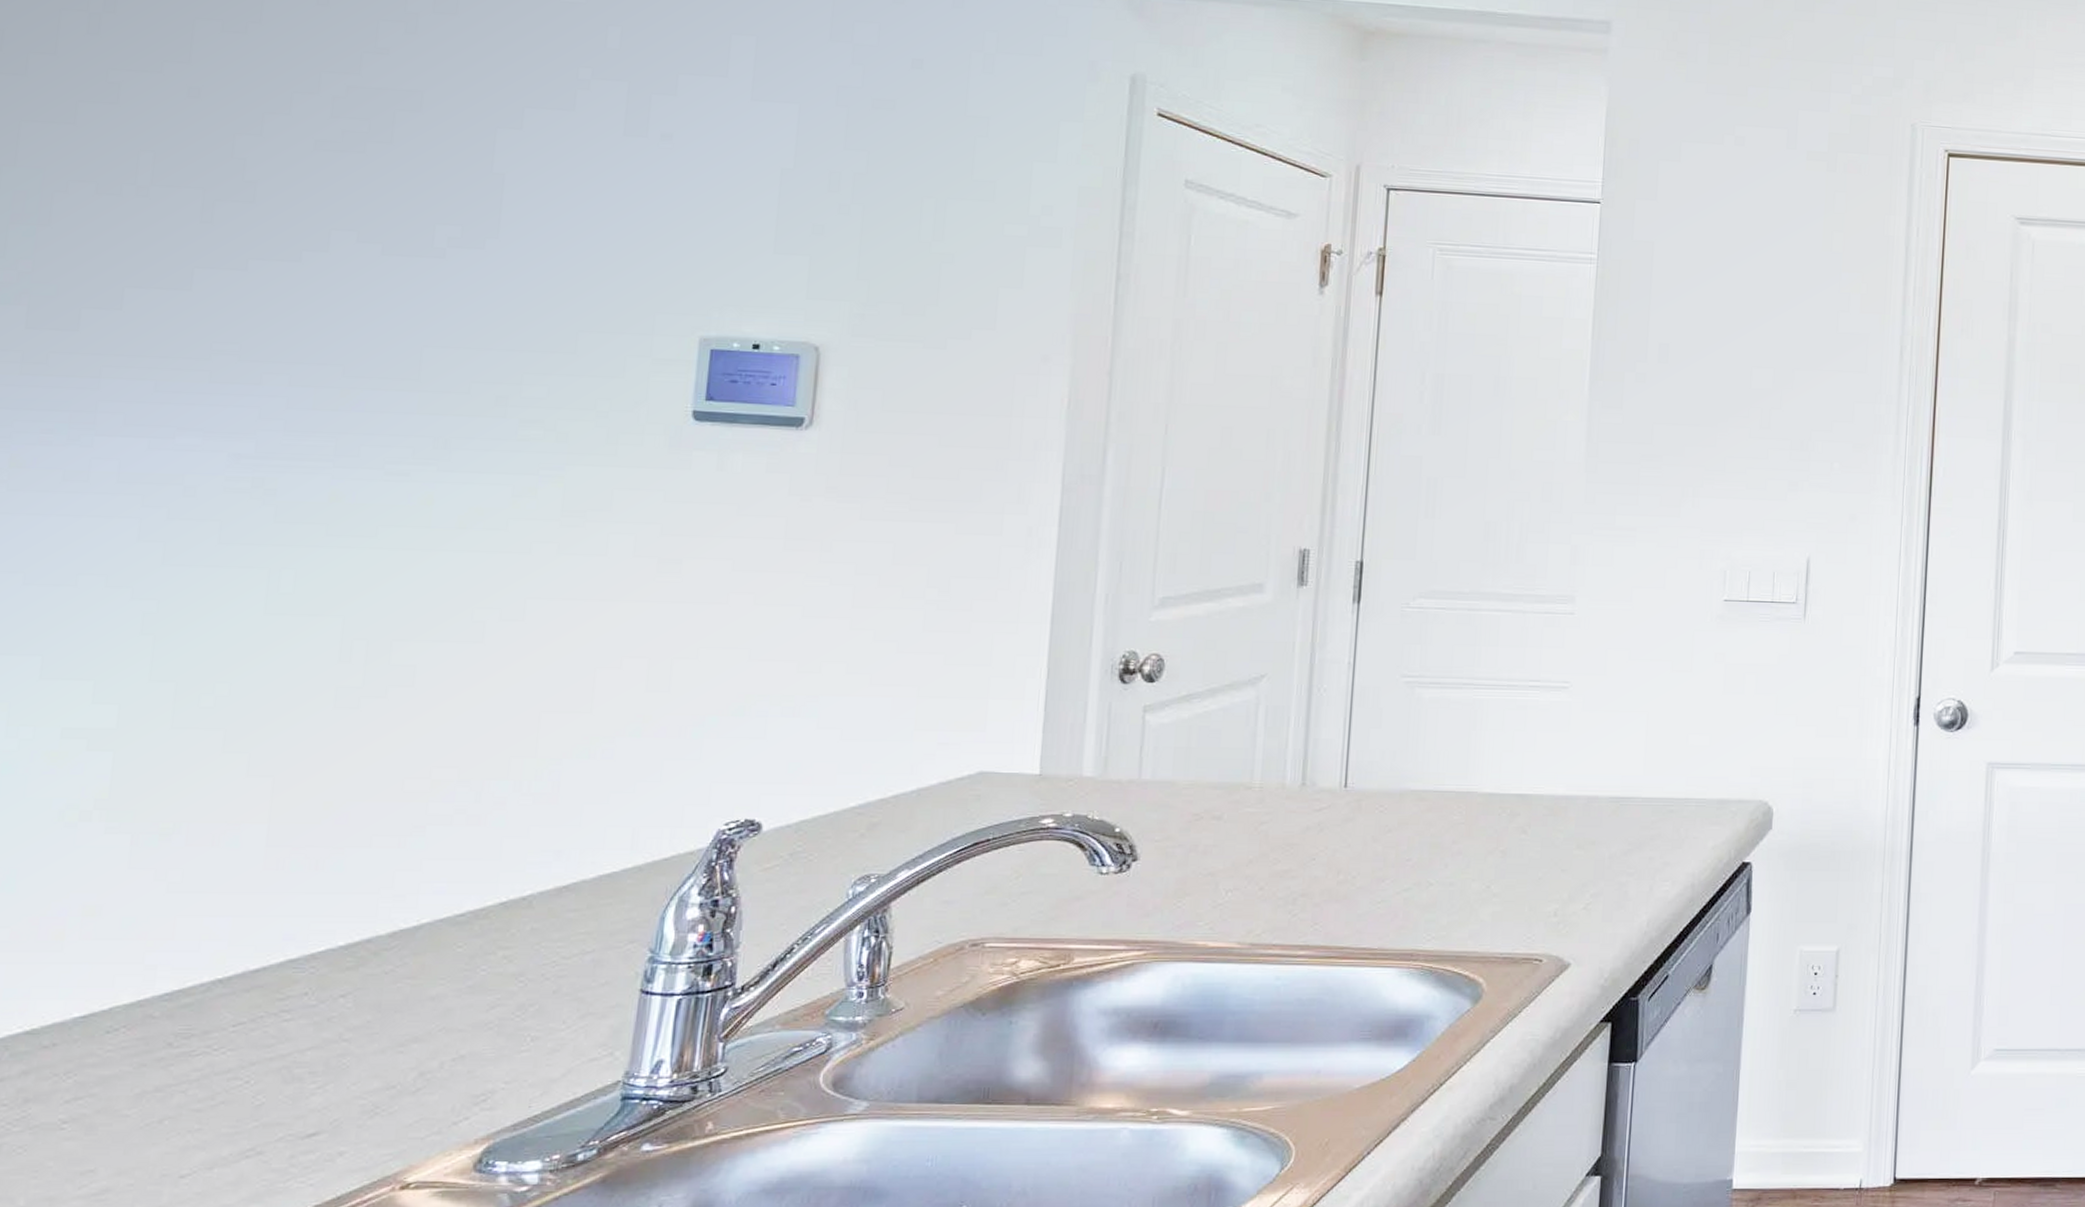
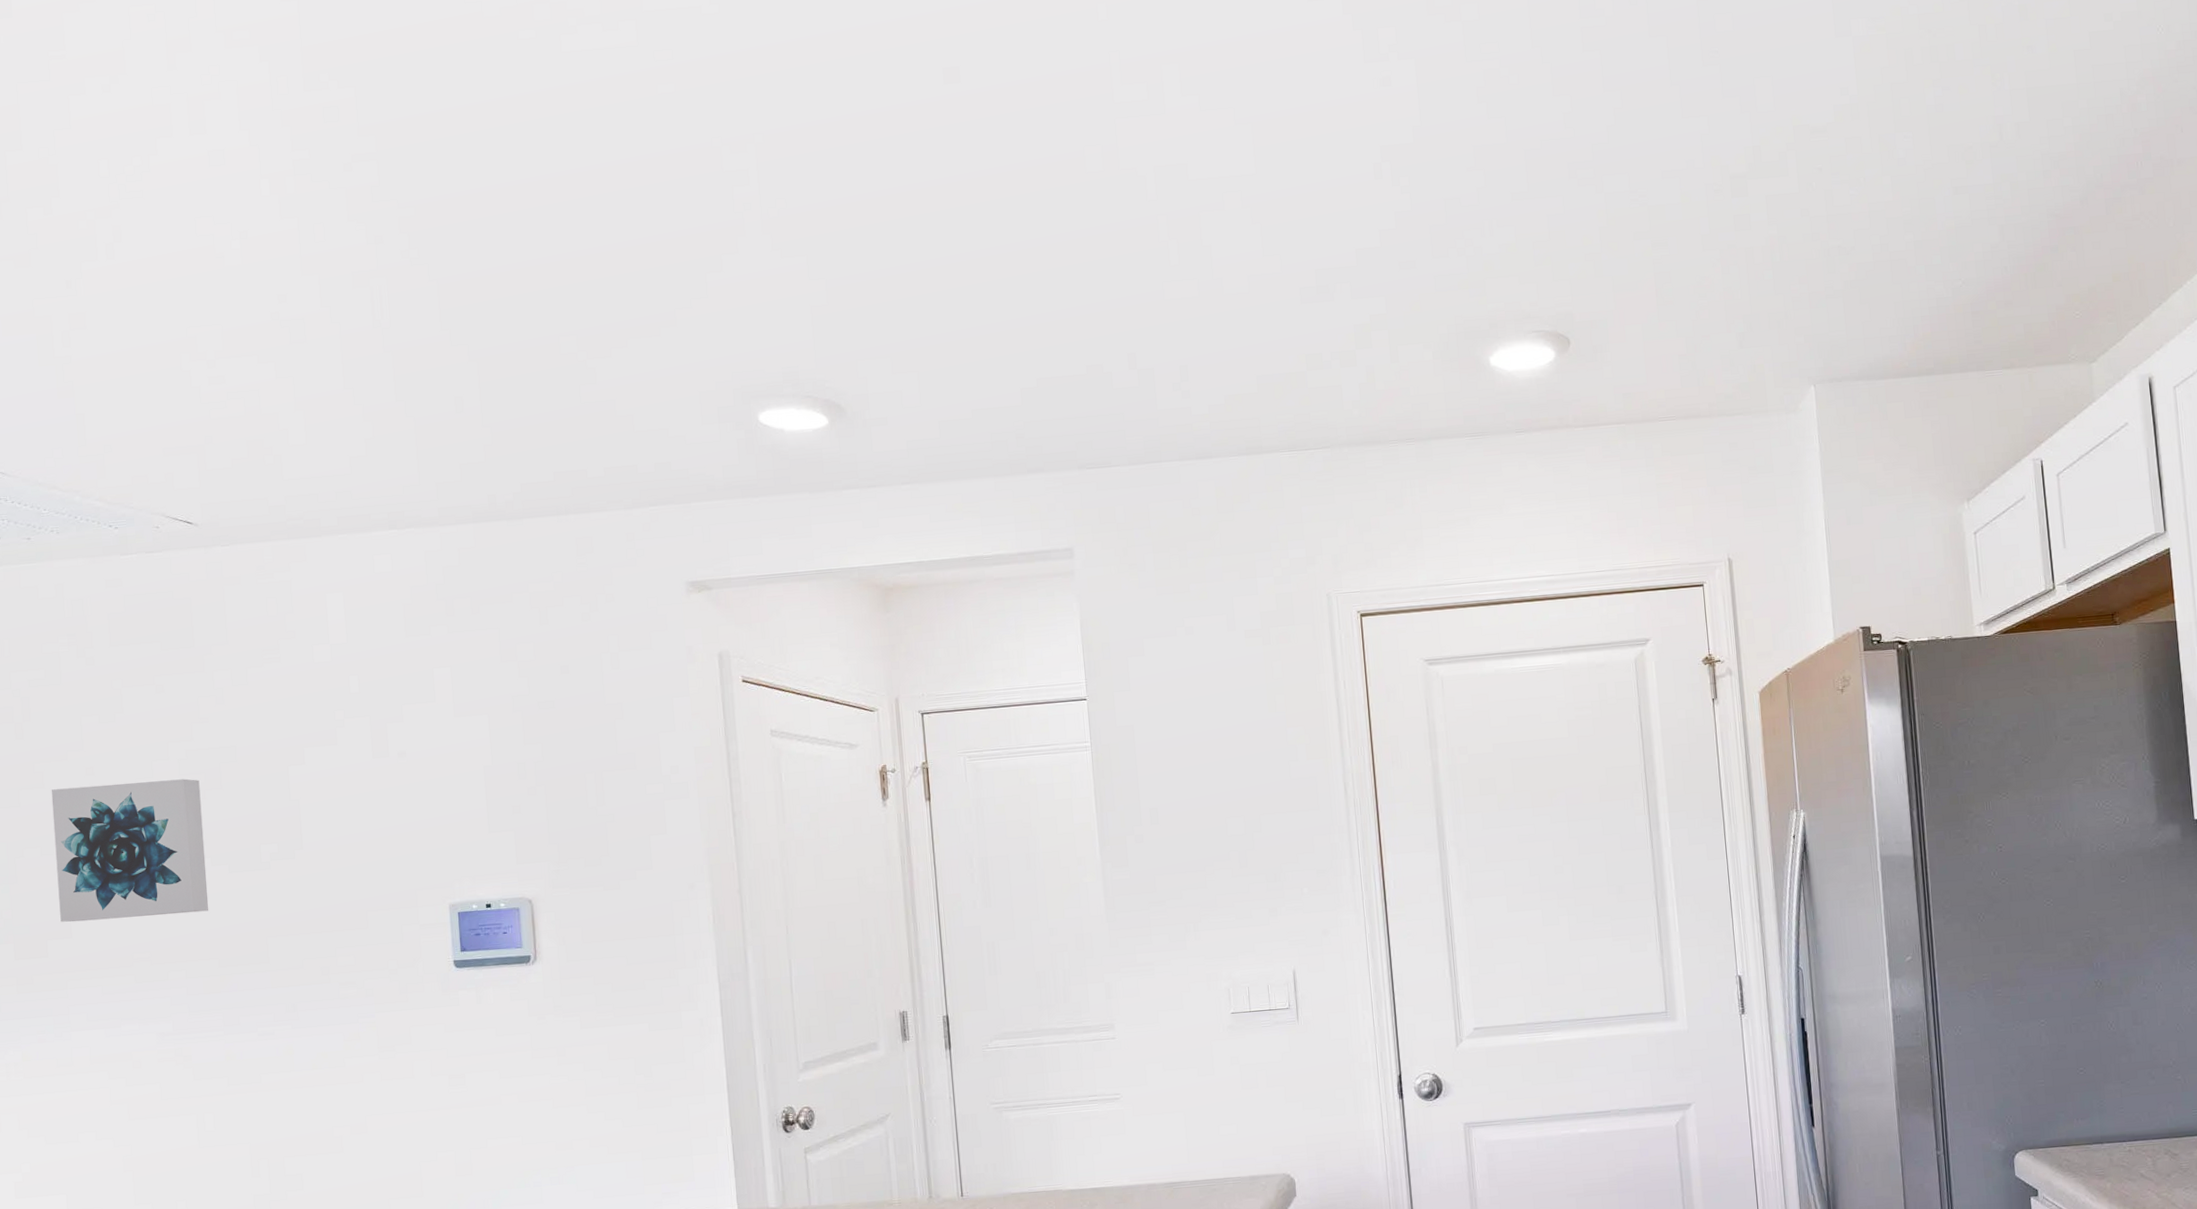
wall art: none [108,108,360,301] -> present [51,778,209,922]

